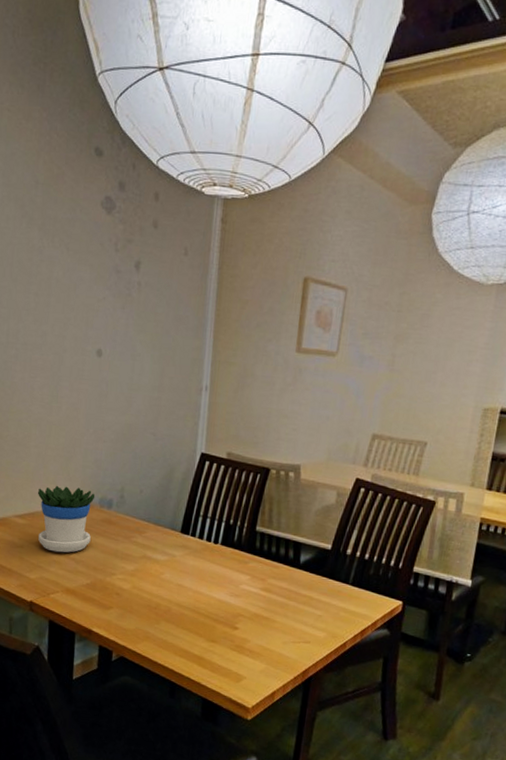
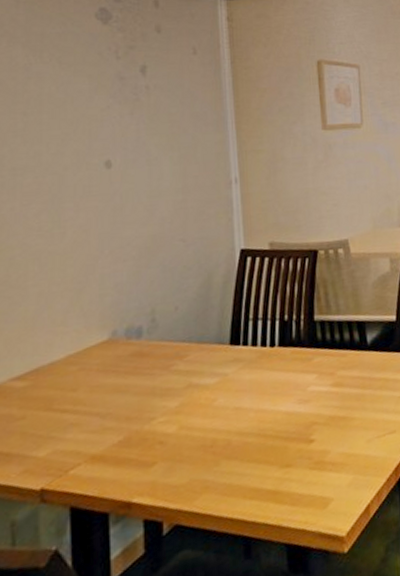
flowerpot: present [37,485,95,553] -> none [41,322,119,413]

